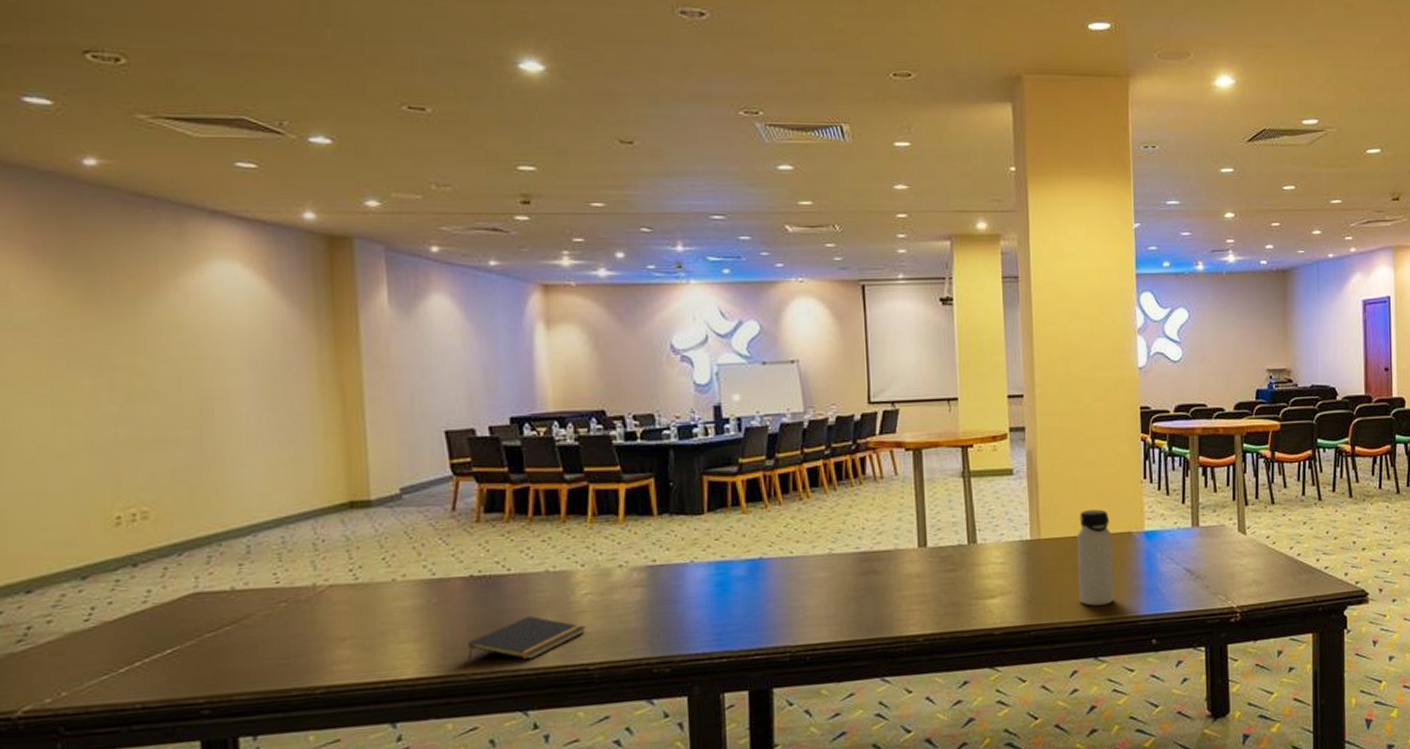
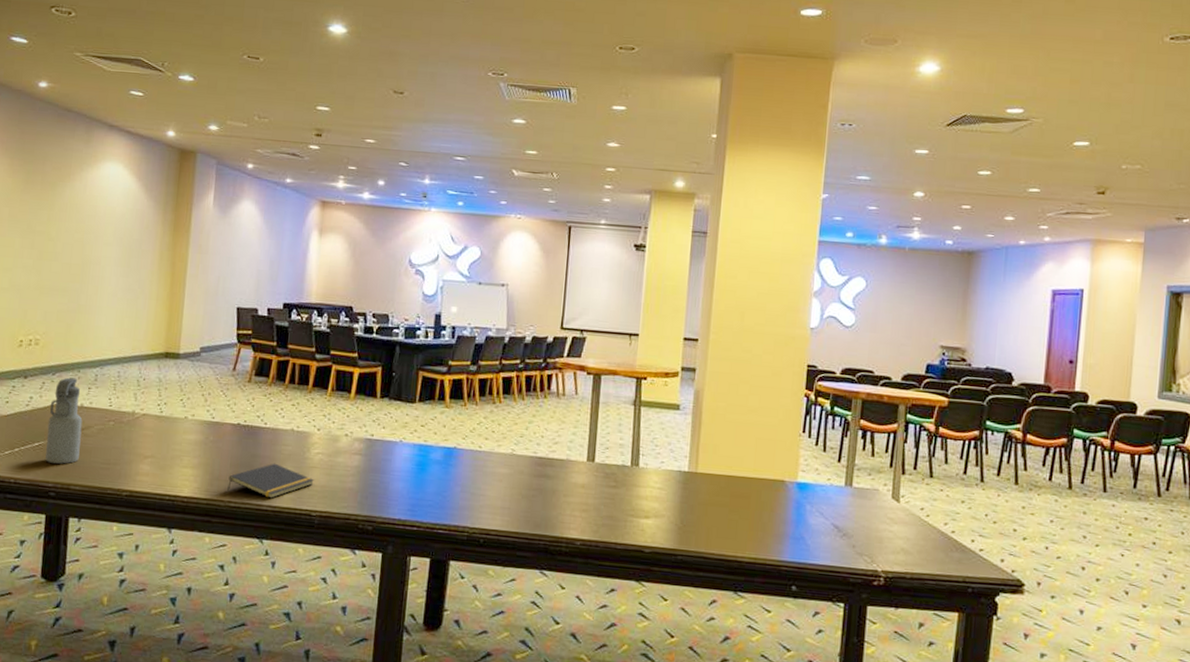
water bottle: none [181,554,240,672] -> present [45,377,83,464]
water bottle: present [1077,509,1114,606] -> none [726,453,765,545]

